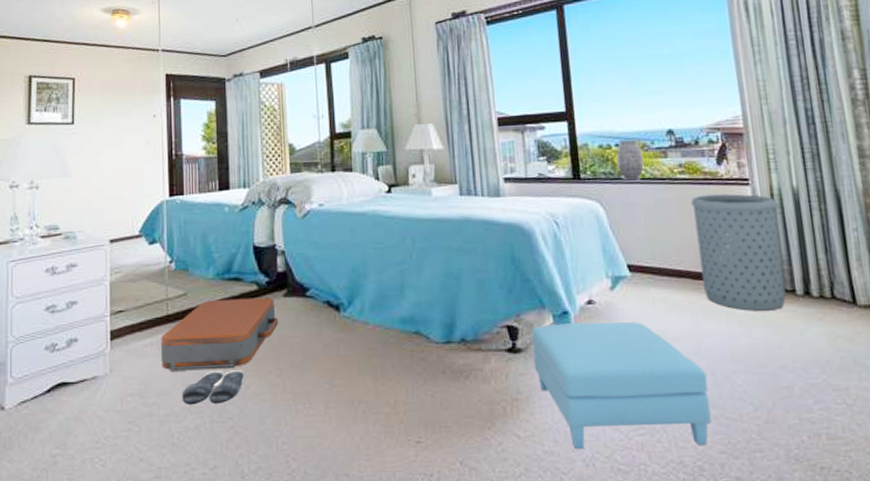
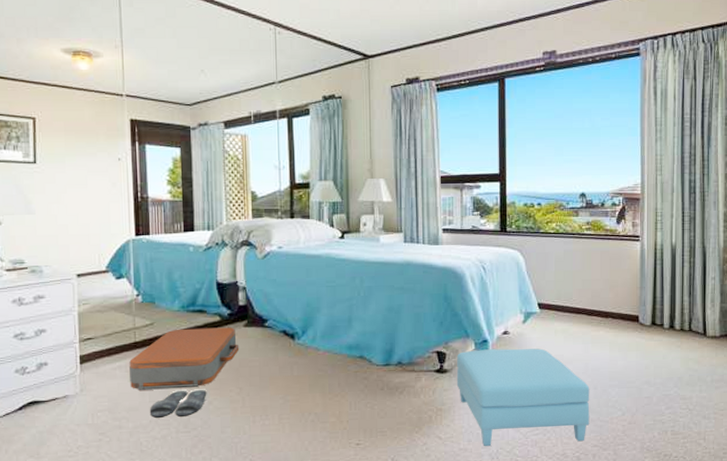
vase: present [616,139,644,182] -> none [538,200,559,235]
laundry basket: present [690,194,786,311] -> none [592,248,659,340]

